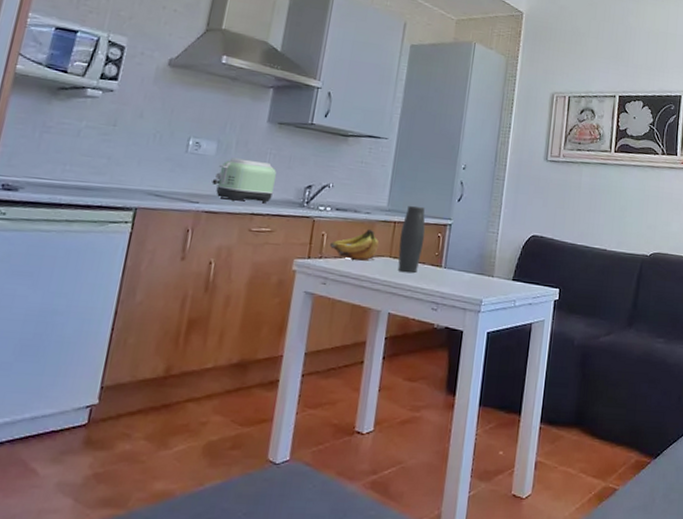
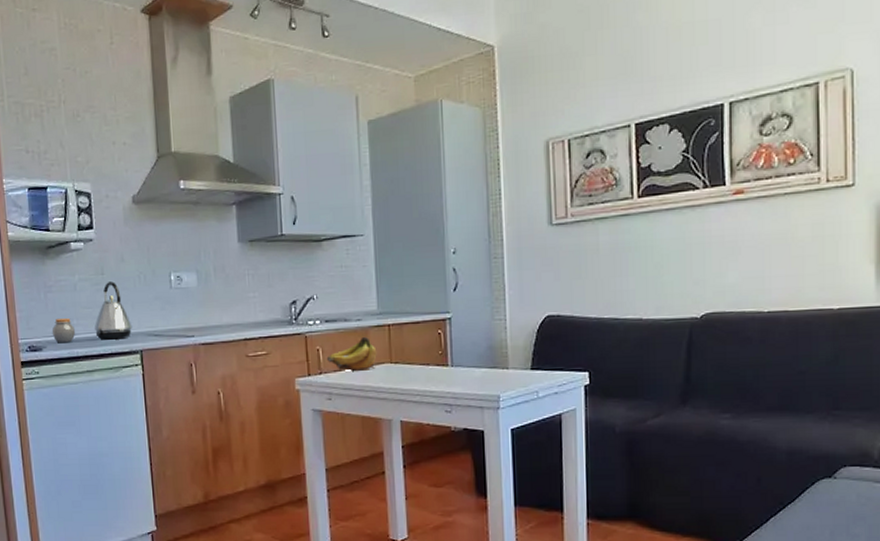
jar: none [35,161,66,188] -> present [51,318,76,343]
kettle: none [87,134,134,194] -> present [94,281,133,340]
toaster: present [212,157,277,204] -> none [201,284,261,329]
vase: present [397,205,426,274] -> none [396,303,424,378]

